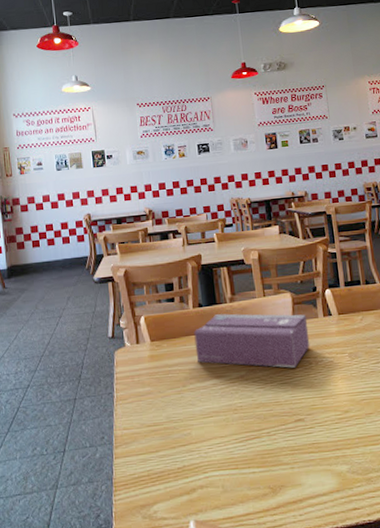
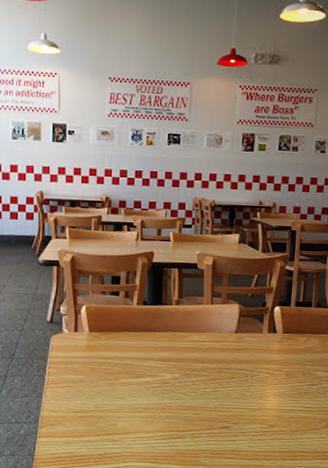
tissue box: present [194,314,310,368] -> none [133,315,251,378]

